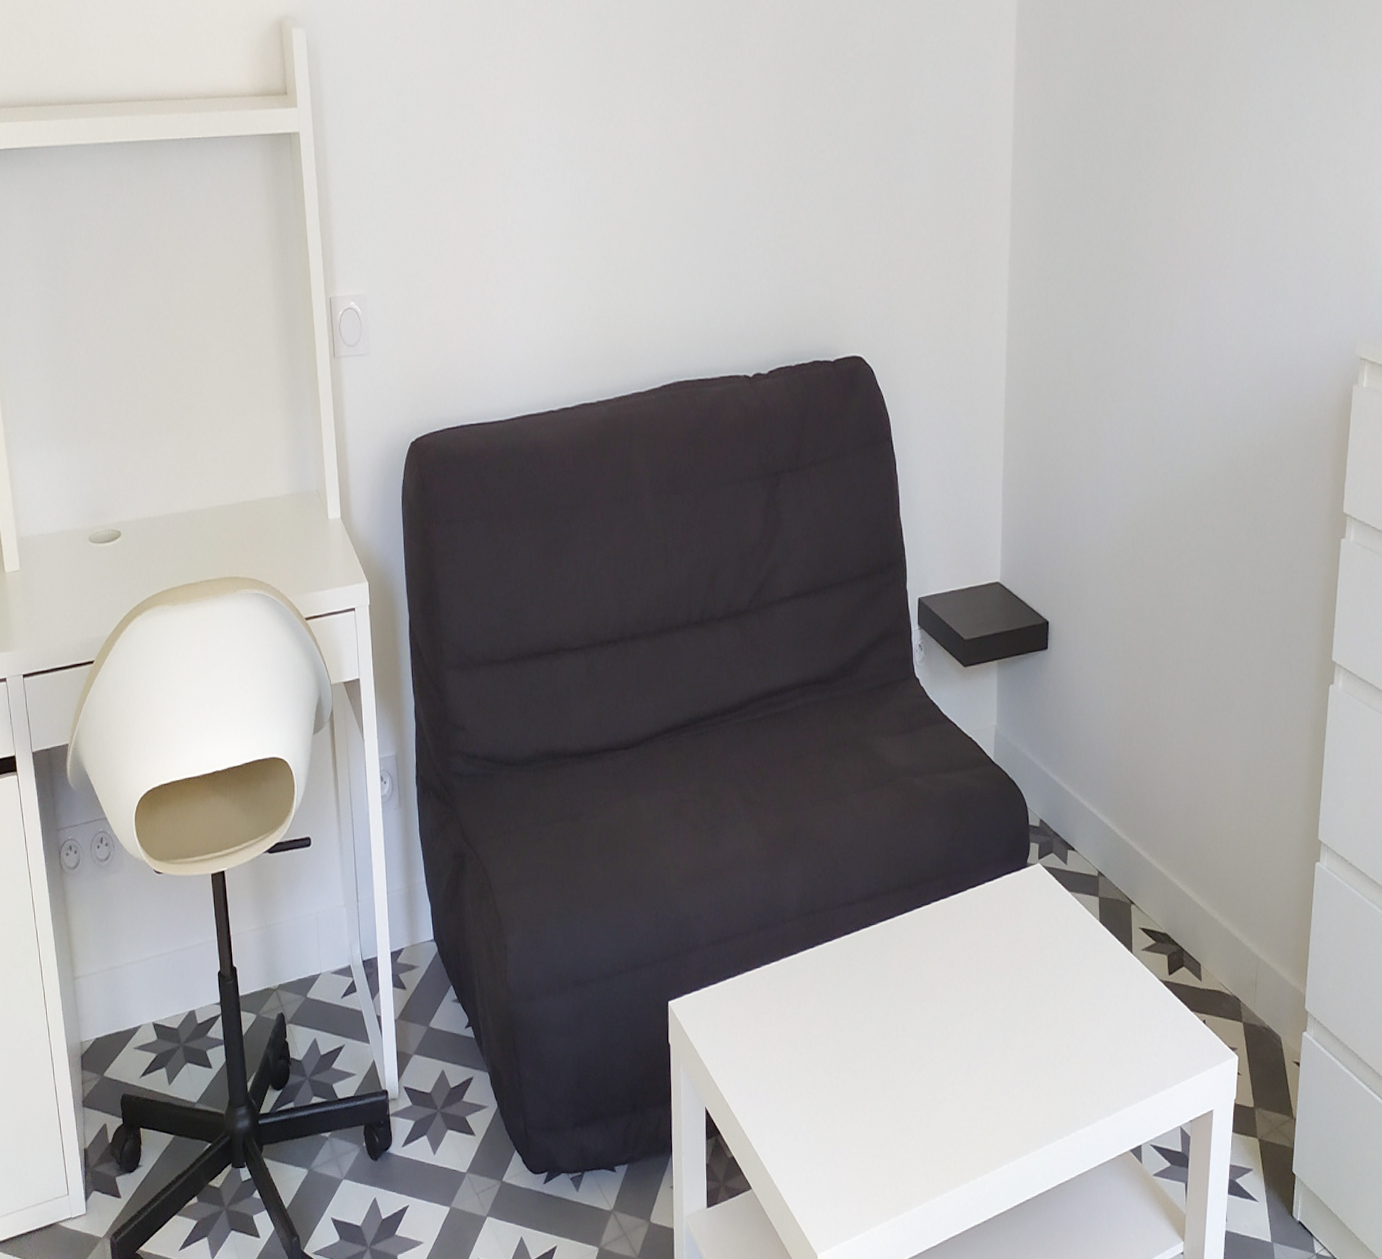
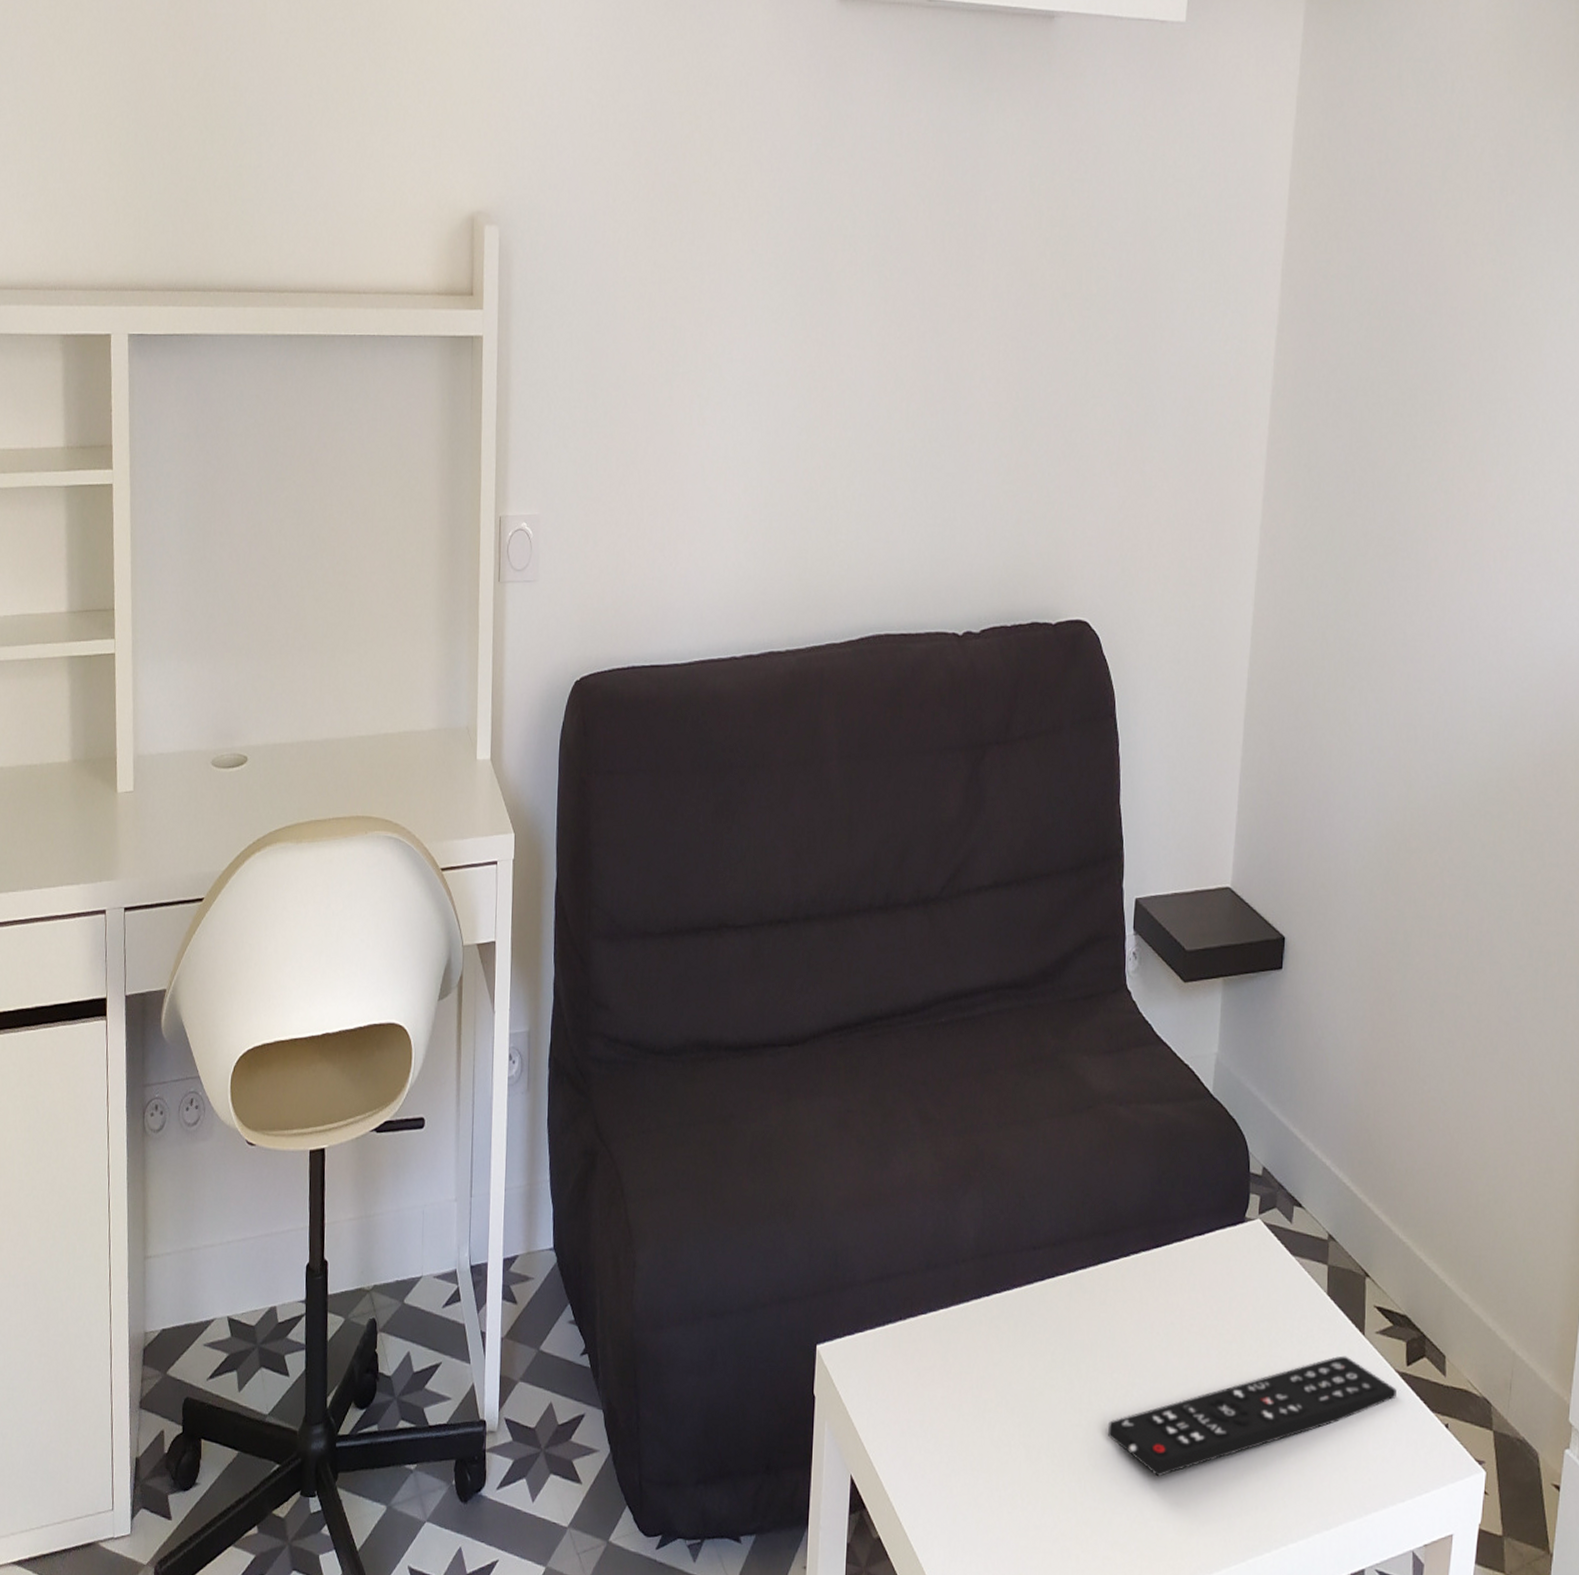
remote control: none [920,971,1161,1085] -> present [1107,1355,1397,1477]

